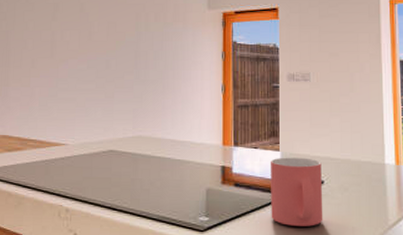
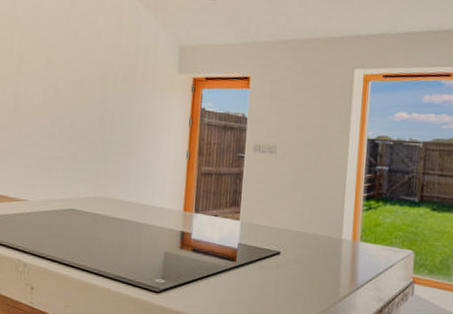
mug: present [271,157,323,227] -> none [226,226,280,295]

